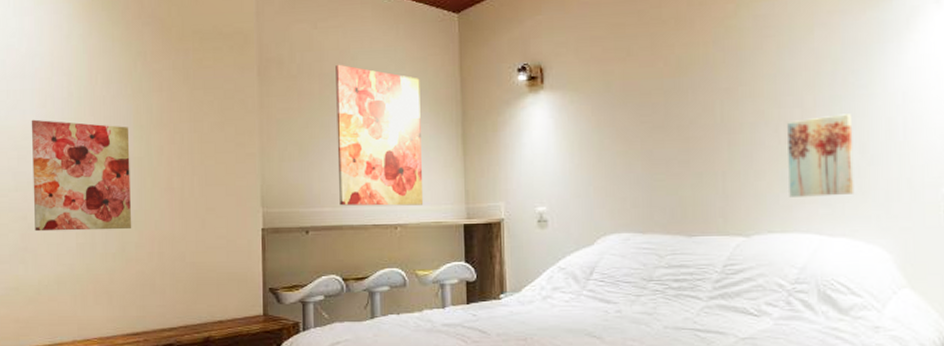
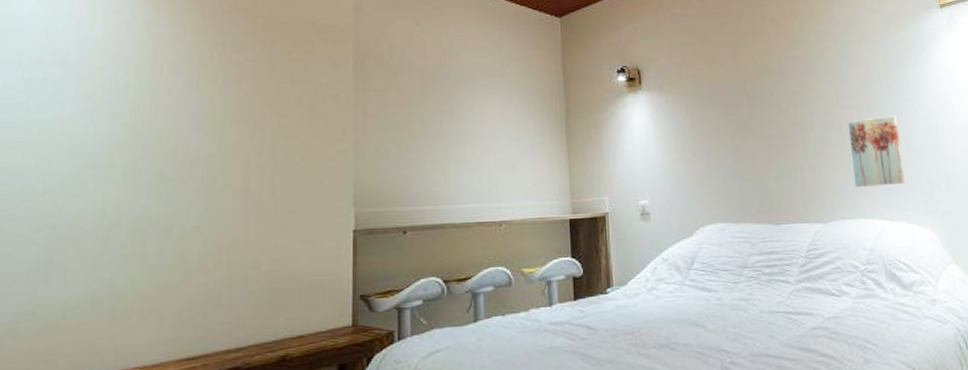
wall art: present [31,119,132,232] -> none [65,112,199,242]
wall art: present [336,64,424,206] -> none [438,61,529,204]

